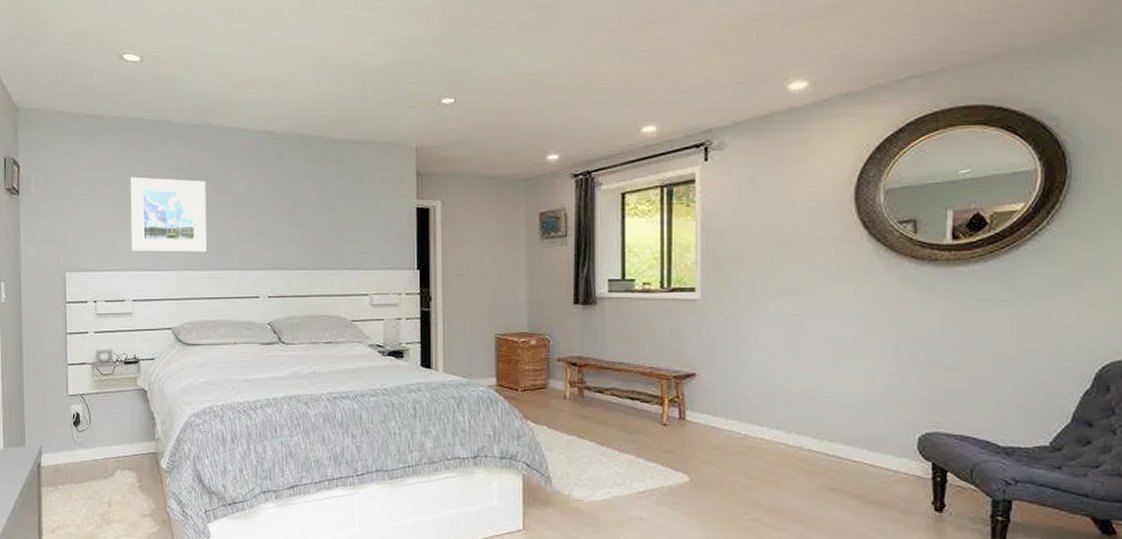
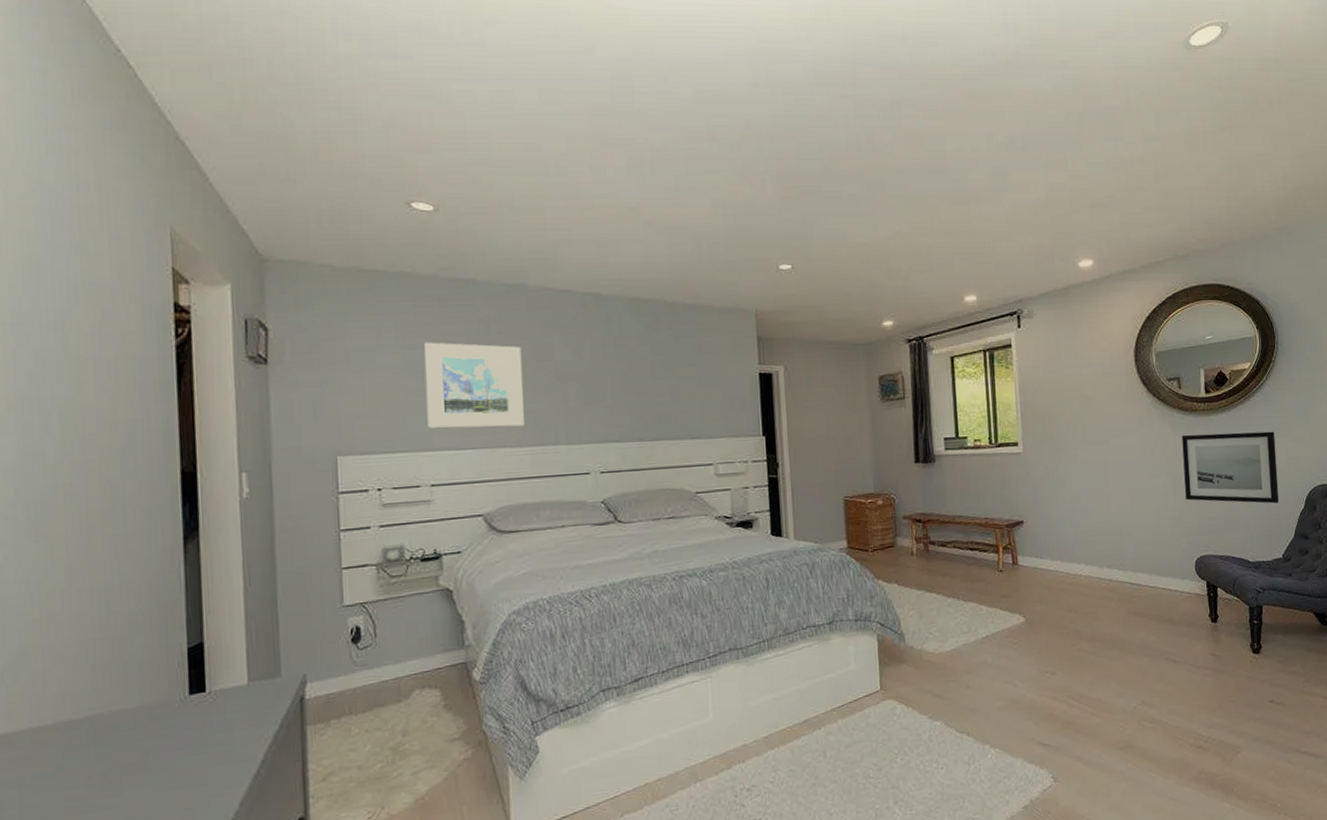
wall art: none [910,288,1054,379] -> present [1181,431,1280,504]

